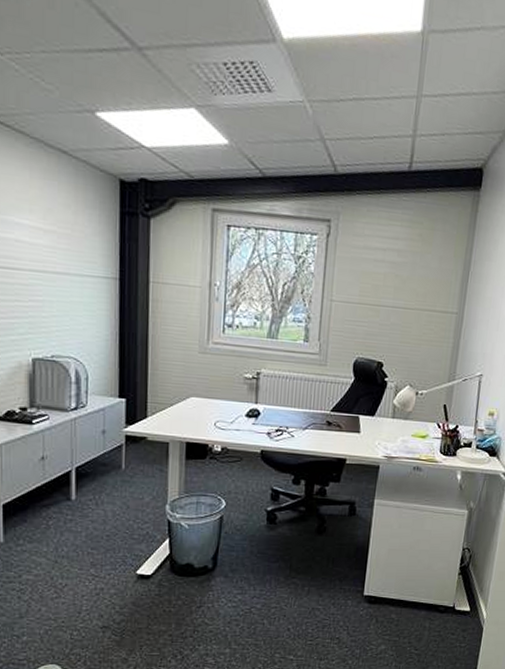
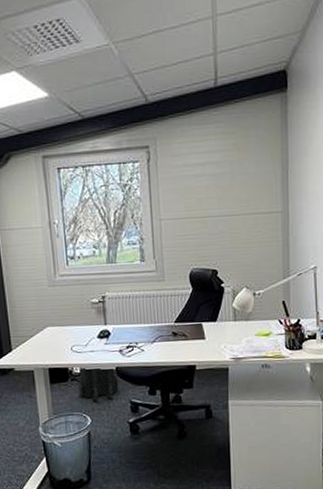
backpack: none [216,445,262,485] -> present [77,367,119,402]

